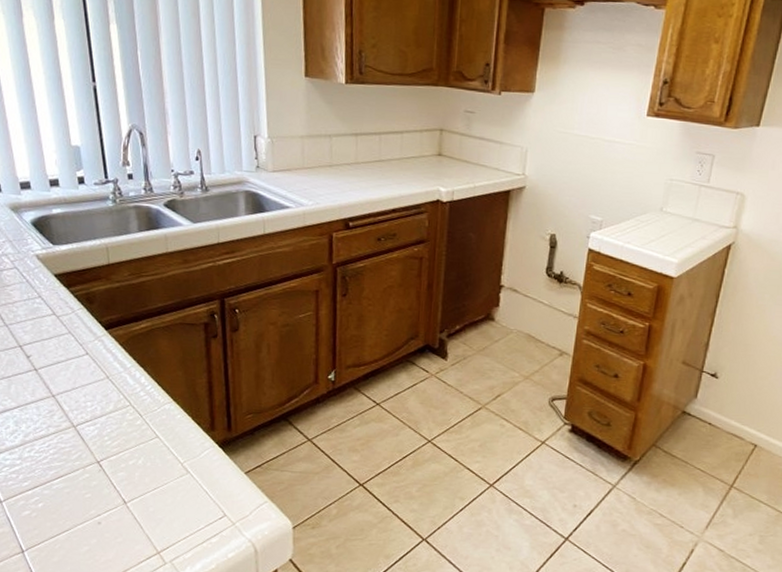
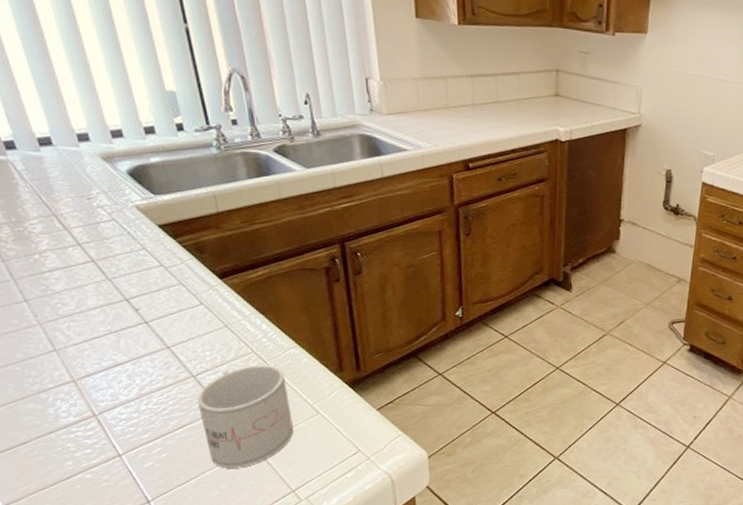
mug: none [76,419,164,524] -> present [198,365,294,468]

